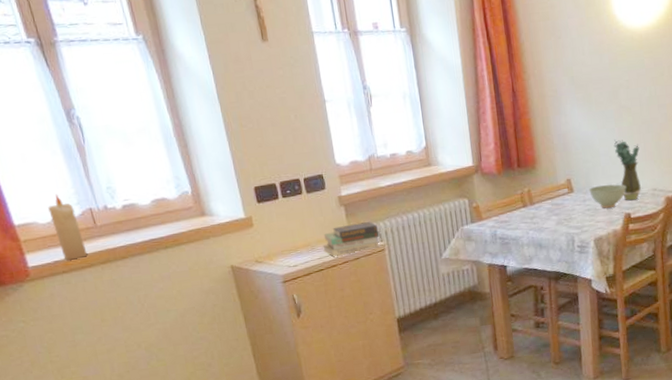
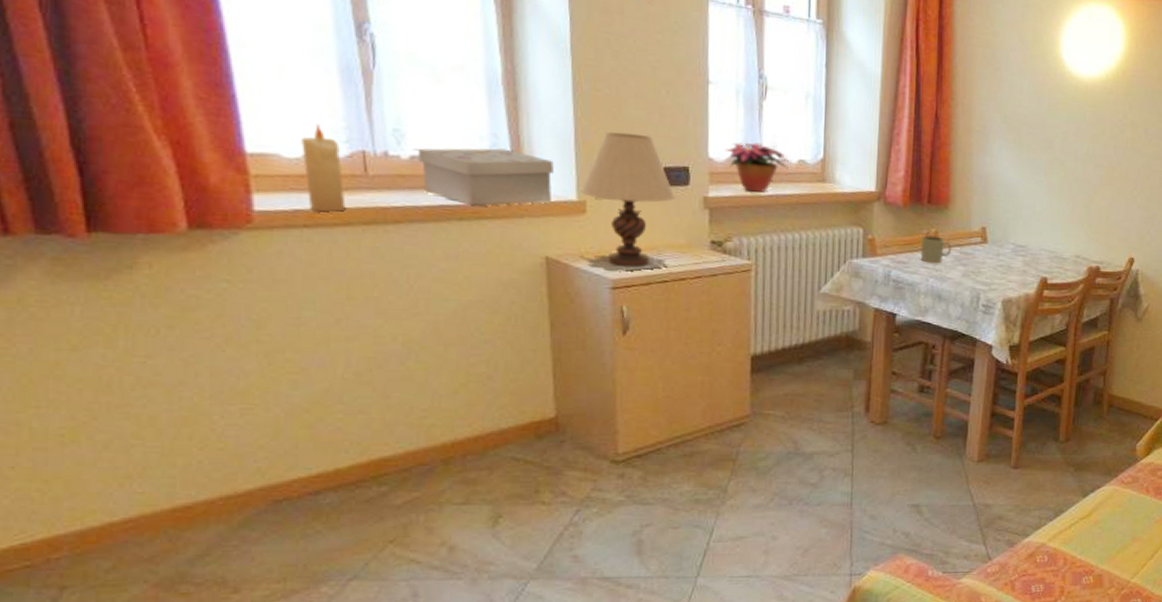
decorative box: none [127,187,226,237] -> present [418,148,554,207]
table lamp: none [246,155,322,269] -> present [580,131,676,272]
books: present [323,222,380,257] -> none [672,232,748,268]
flower arrangement: none [347,143,401,185] -> present [724,142,791,192]
mug: none [517,194,545,218] -> present [920,235,952,263]
bowl: present [589,184,627,208] -> none [1005,241,1047,268]
vase: present [613,139,641,201] -> none [1039,193,1068,264]

